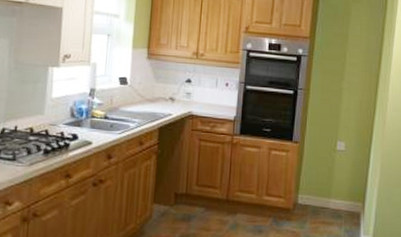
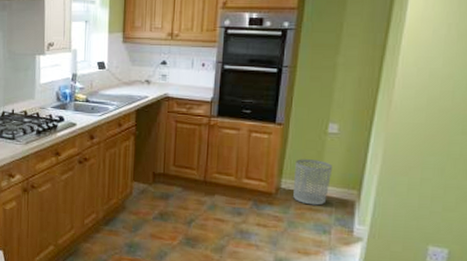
waste bin: none [309,175,341,219] -> present [293,159,332,206]

